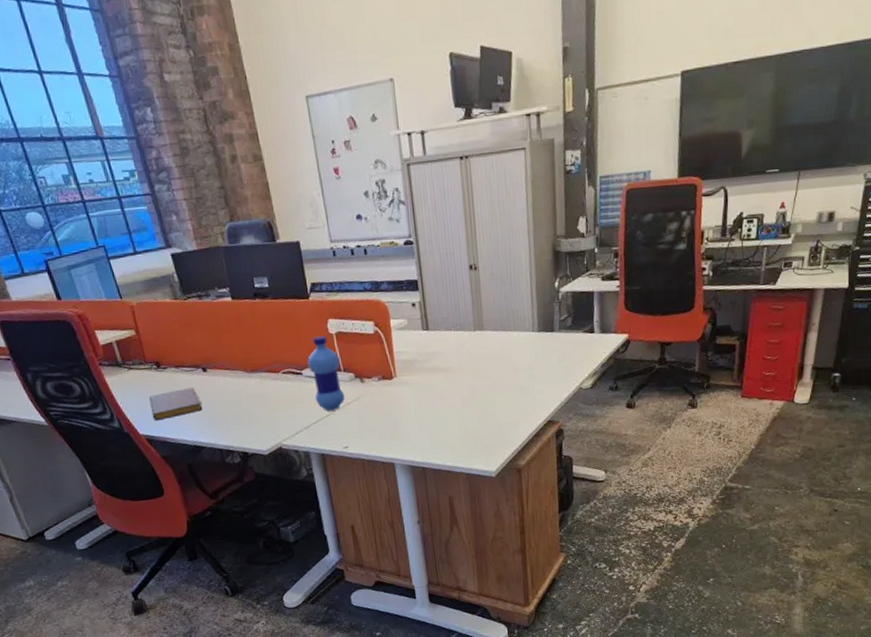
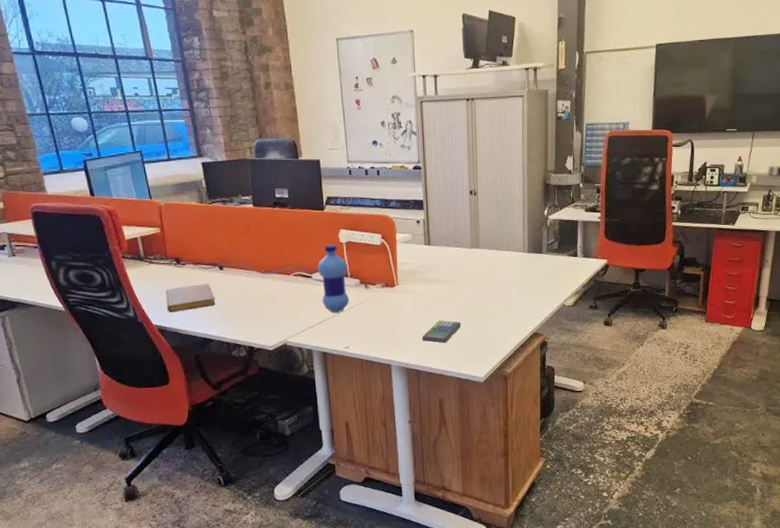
calculator: none [426,412,469,437] -> present [422,320,462,343]

